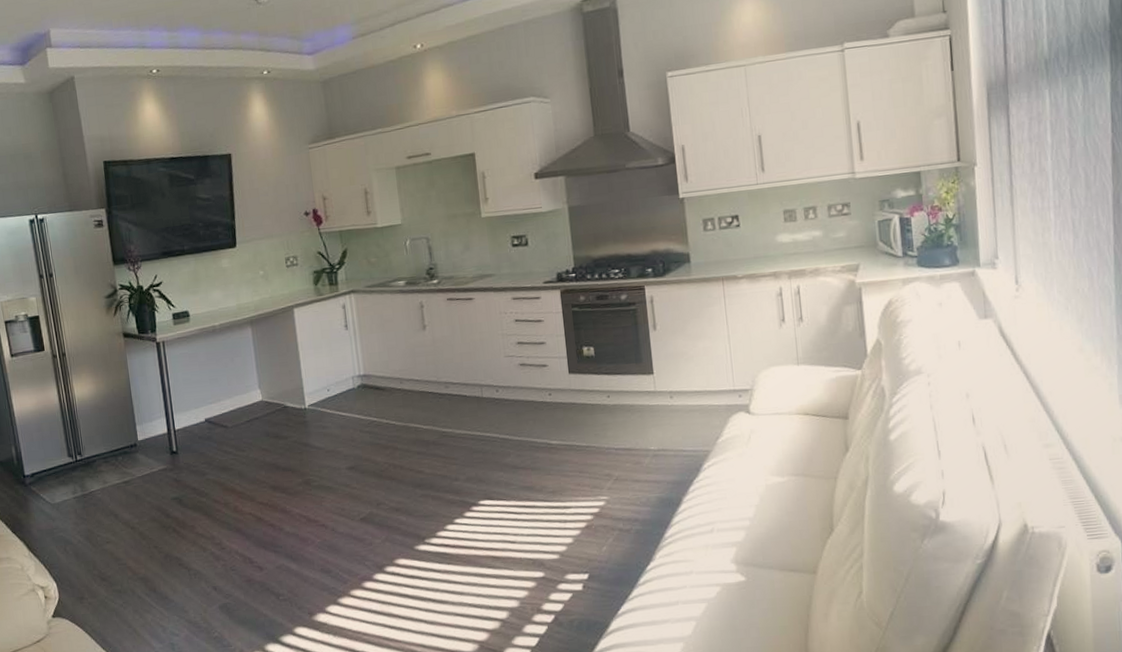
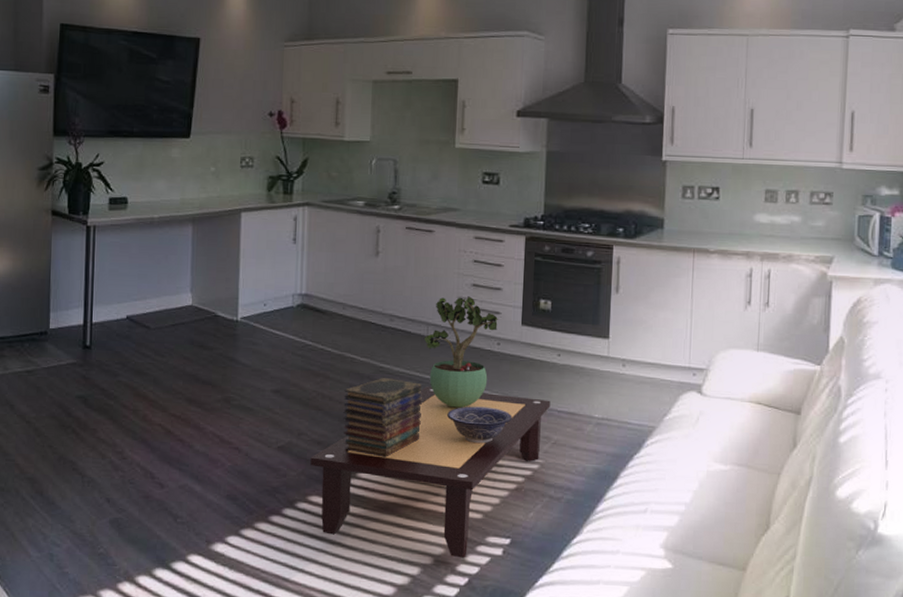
coffee table: none [392,440,608,598] -> present [310,386,551,558]
book stack: none [413,440,490,515] -> present [343,377,422,457]
potted plant: none [479,354,547,460] -> present [423,296,498,408]
decorative bowl: none [512,454,573,490] -> present [447,406,512,444]

